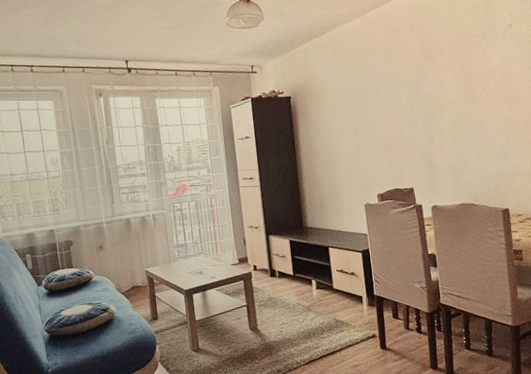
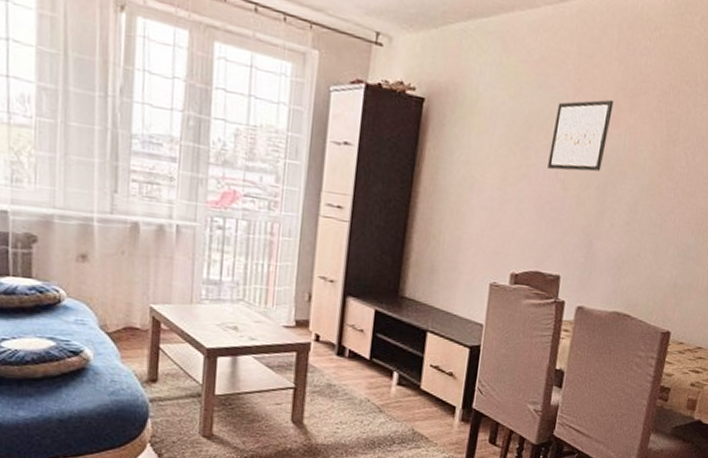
wall art: none [380,63,422,118] -> present [548,99,614,172]

